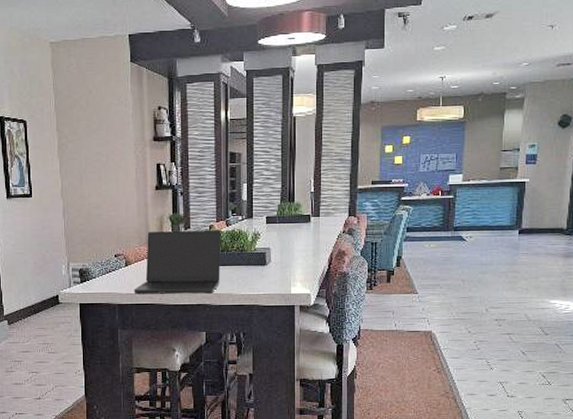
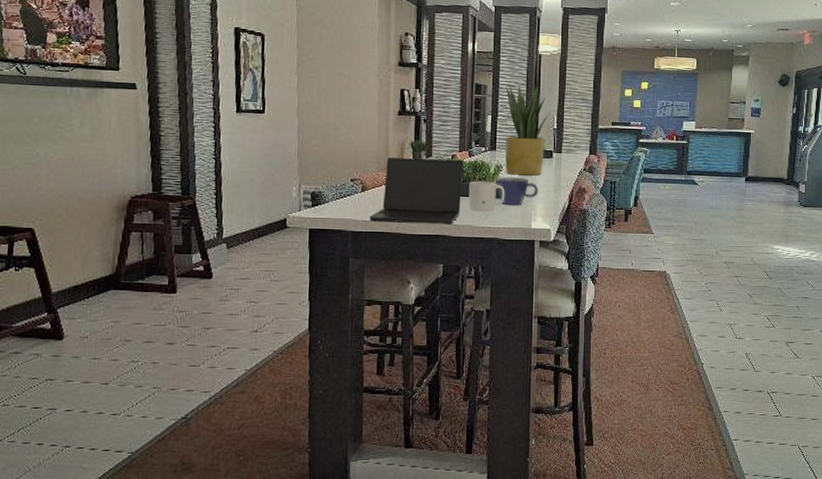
mug: none [227,249,264,280] -> present [468,180,506,212]
cup: none [254,244,297,273] -> present [496,177,539,206]
planter: none [261,145,308,242] -> present [505,82,551,176]

